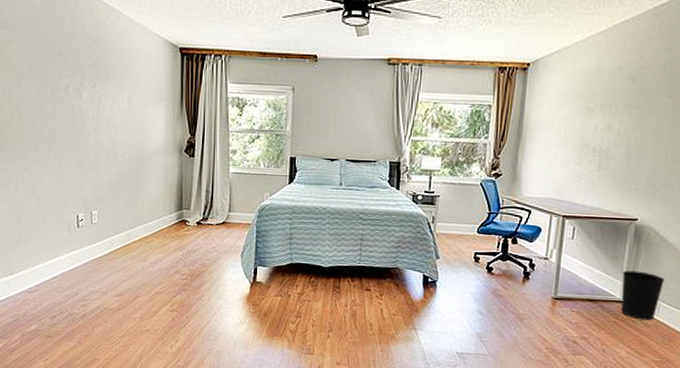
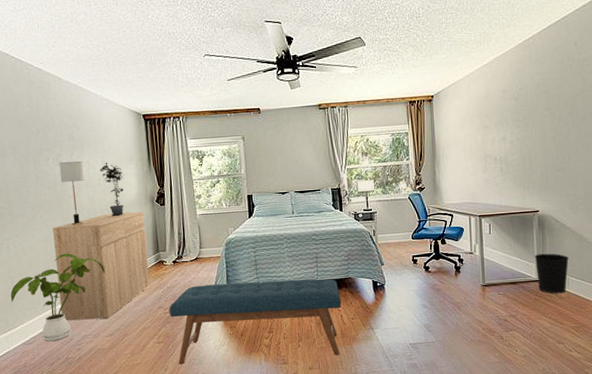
house plant: none [14,197,120,293] -> present [10,253,105,342]
dresser: none [66,159,170,276] -> present [52,211,150,321]
table lamp: none [80,92,107,168] -> present [59,161,85,226]
potted plant: none [125,98,153,163] -> present [100,162,125,216]
bench: none [187,253,384,353] -> present [169,278,341,365]

